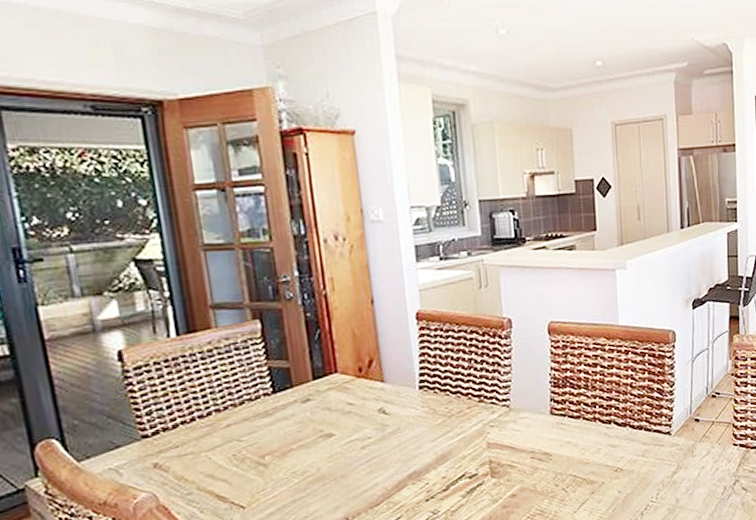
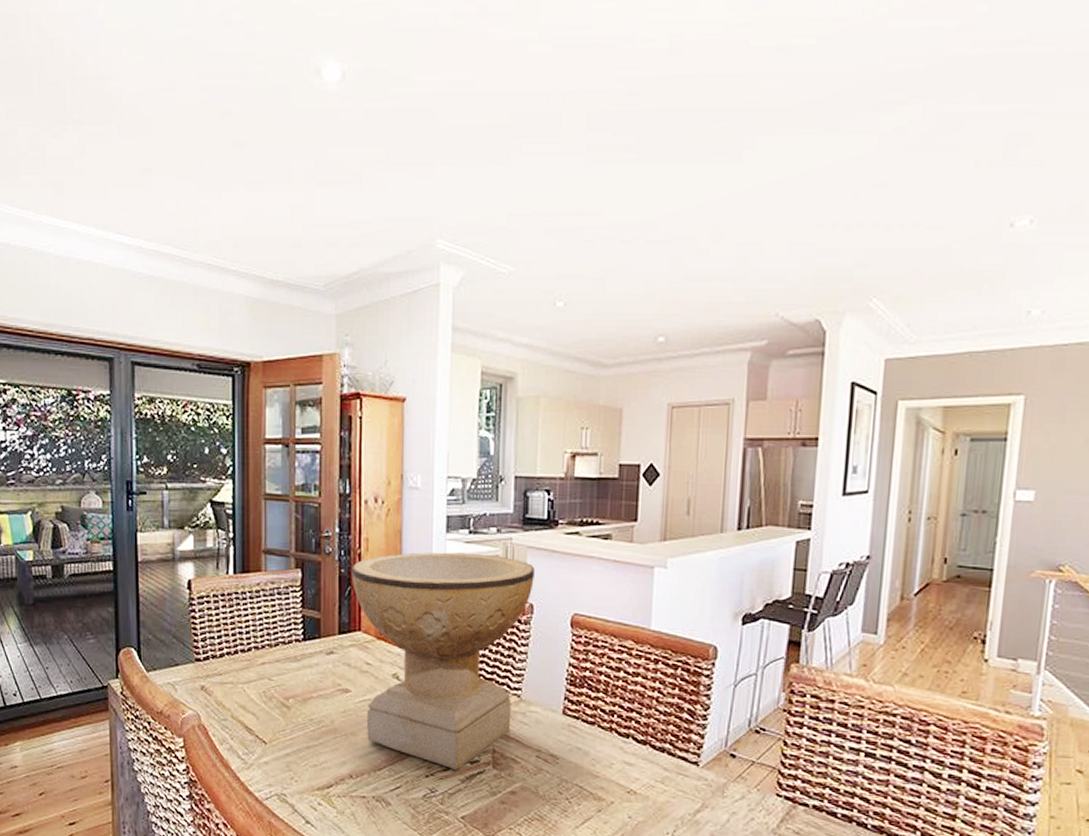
decorative bowl: none [318,278,510,488] -> present [351,552,534,770]

